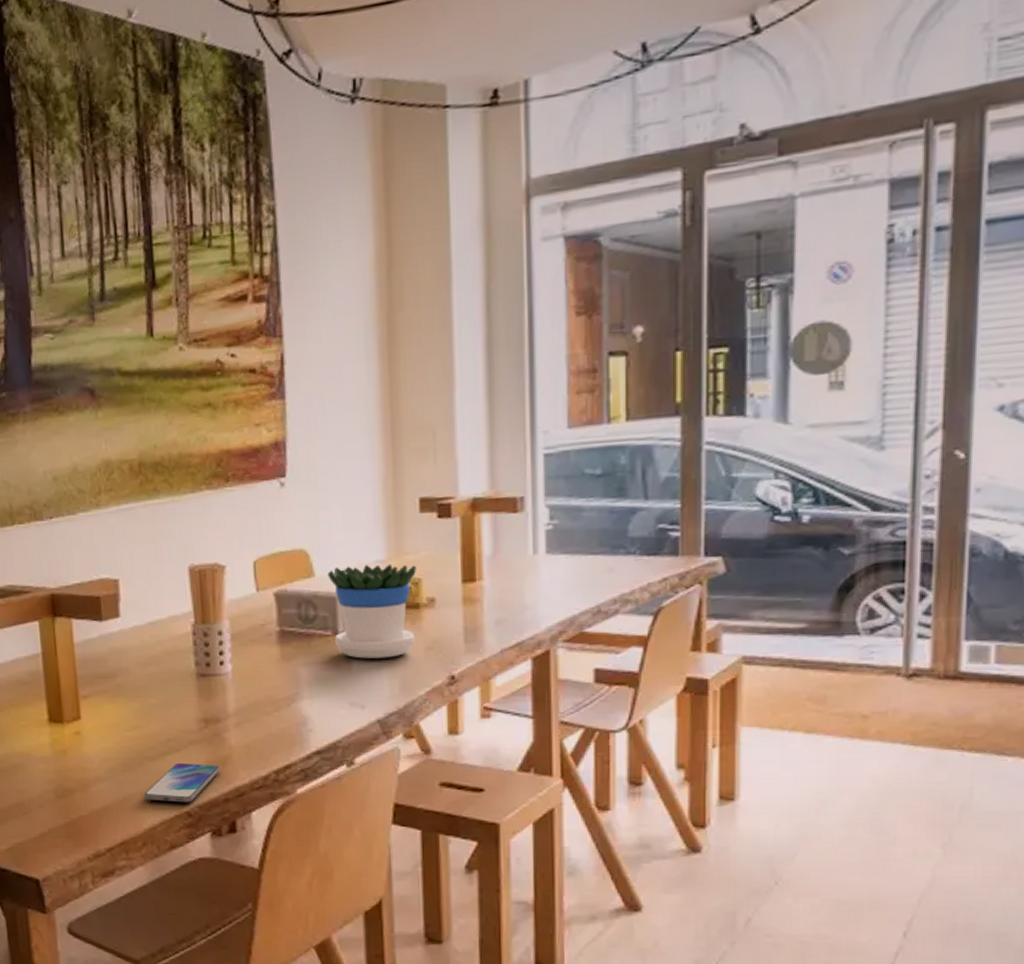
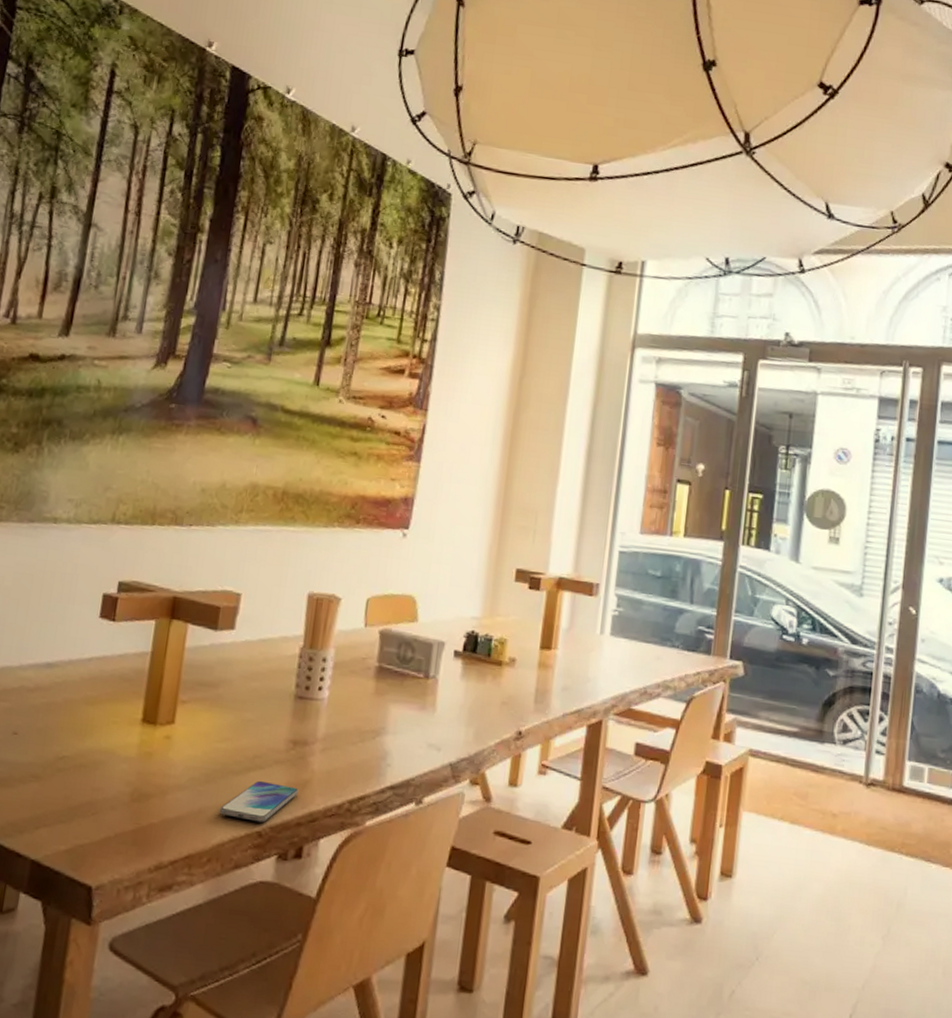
flowerpot: present [327,564,416,659] -> none [425,616,504,707]

